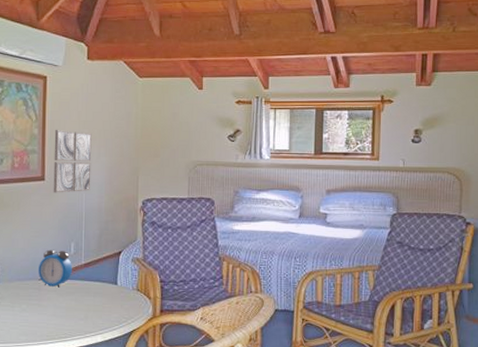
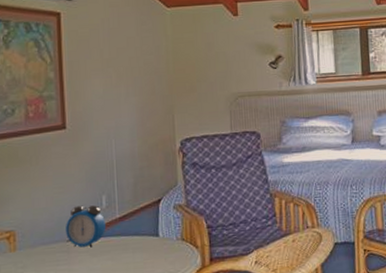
wall art: present [53,130,92,193] -> none [73,71,121,142]

